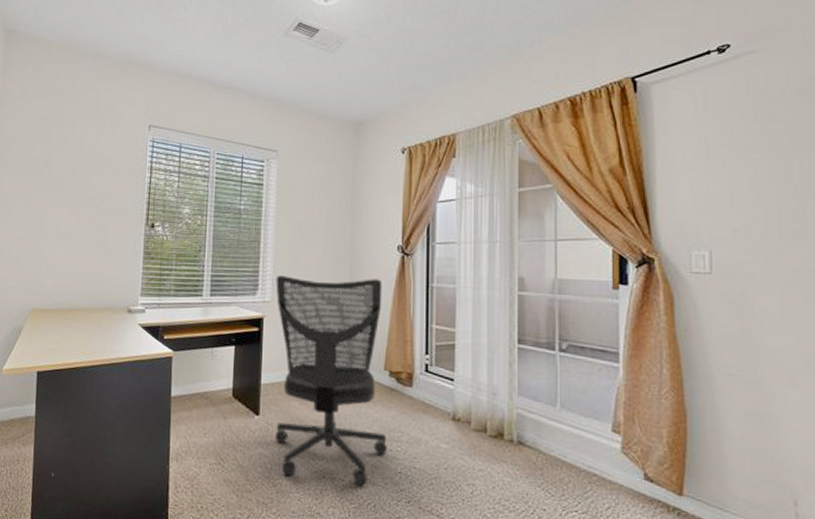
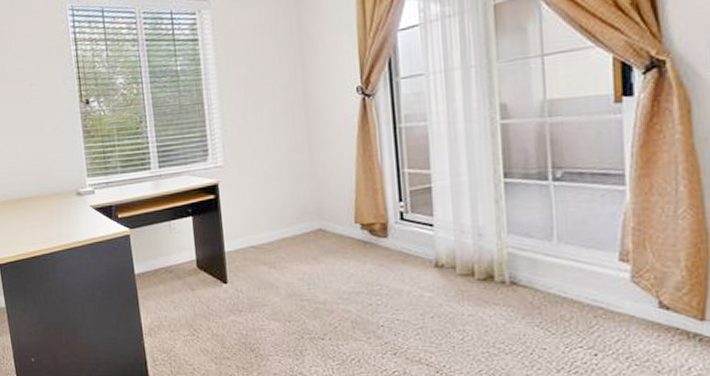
office chair: present [275,275,387,486] -> none [226,127,366,343]

